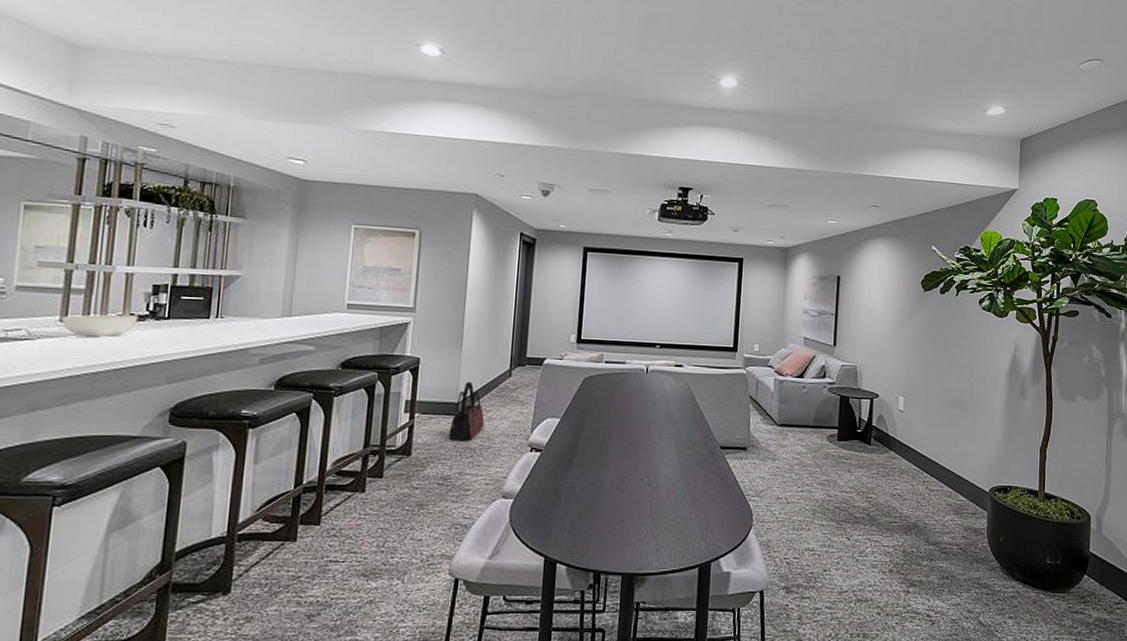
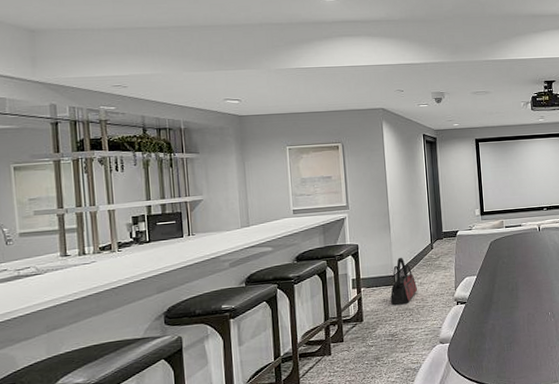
bowl: present [62,314,139,338] -> none [62,243,125,266]

